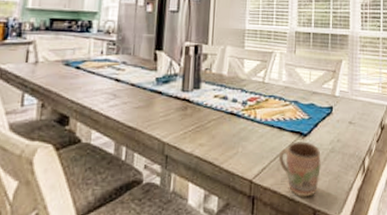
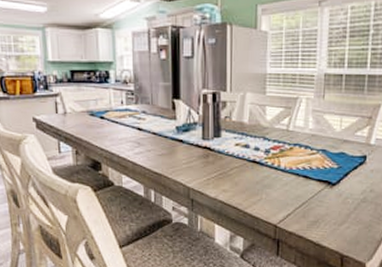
mug: present [278,141,321,197] -> none [304,190,351,243]

